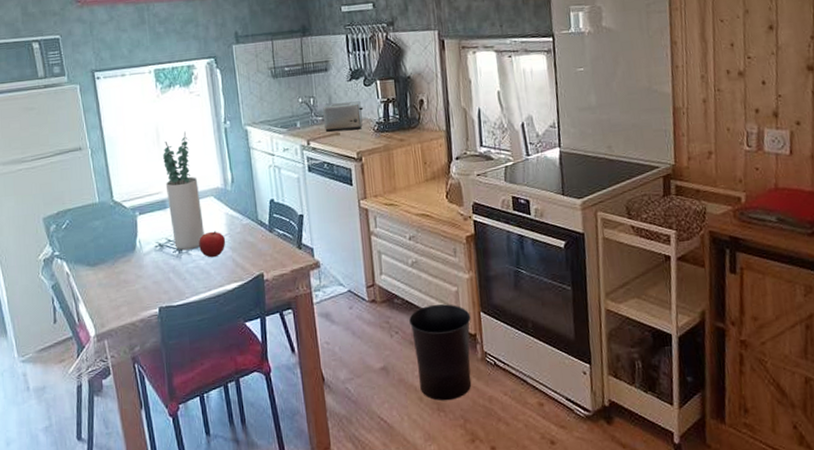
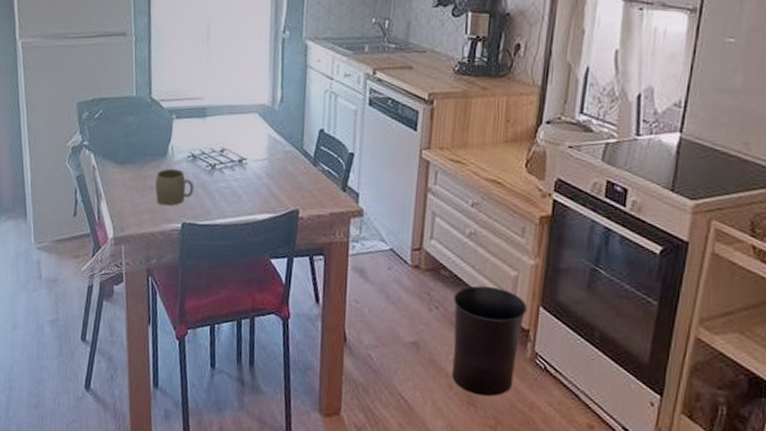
mug: none [128,259,166,296] -> present [155,168,194,206]
vase: present [163,131,204,251] -> none [208,34,244,168]
fruit: present [199,231,226,258] -> none [234,151,264,182]
toaster: present [323,101,364,133] -> none [396,29,446,67]

